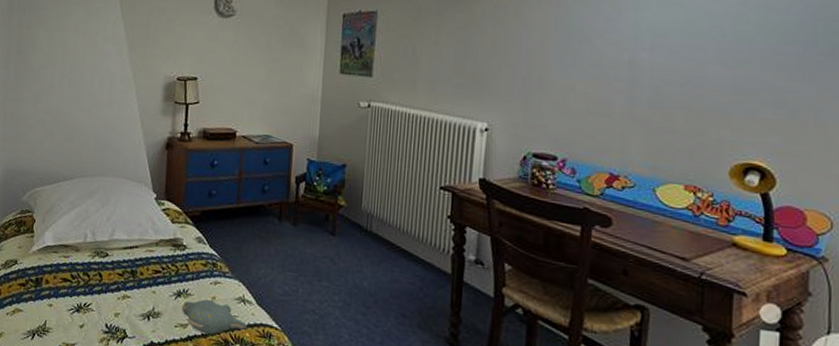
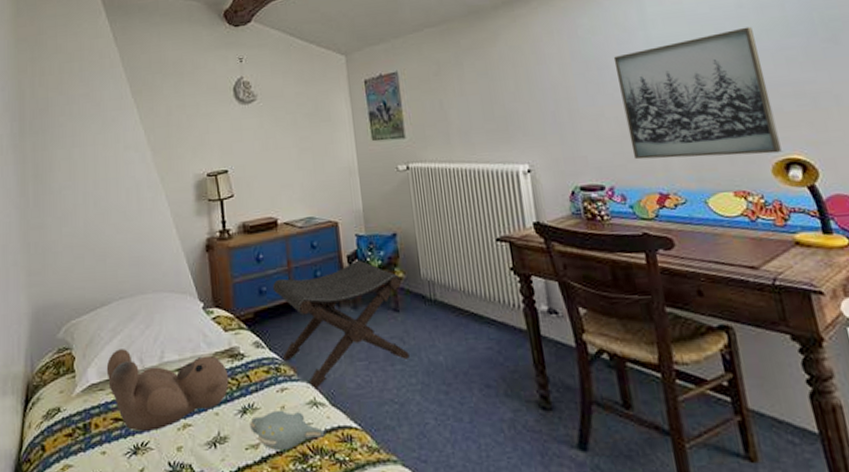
teddy bear: none [61,220,170,296] -> present [106,349,229,432]
footstool: none [221,182,343,289] -> present [273,260,410,390]
wall art: none [593,25,749,156] -> present [613,26,782,160]

